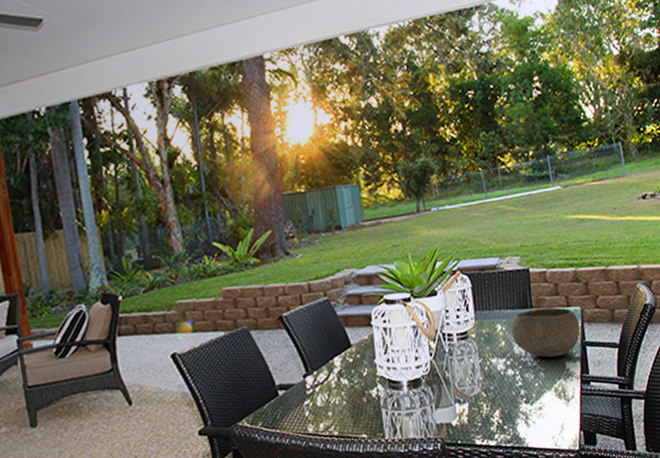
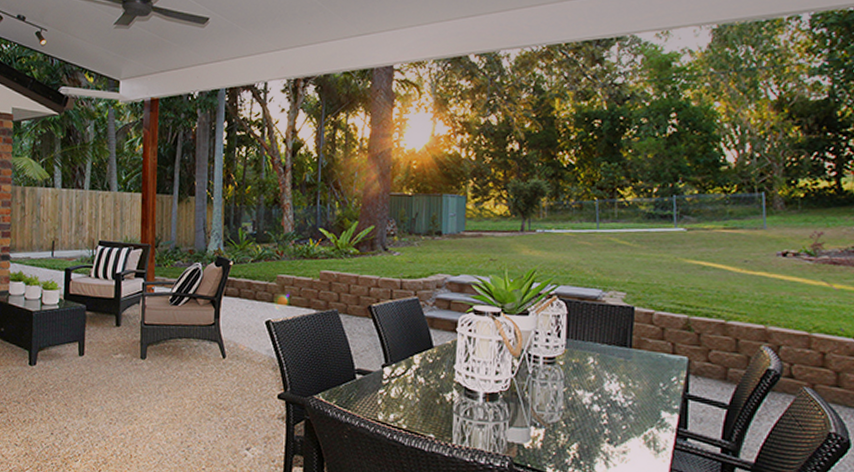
bowl: present [511,307,581,358] -> none [603,349,685,404]

